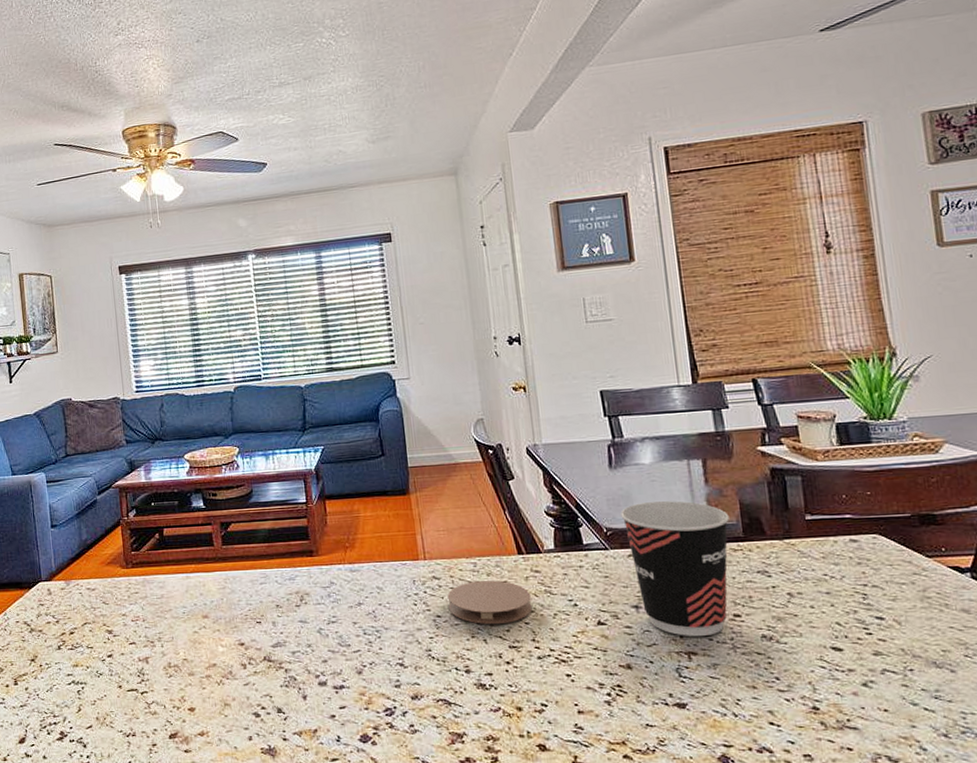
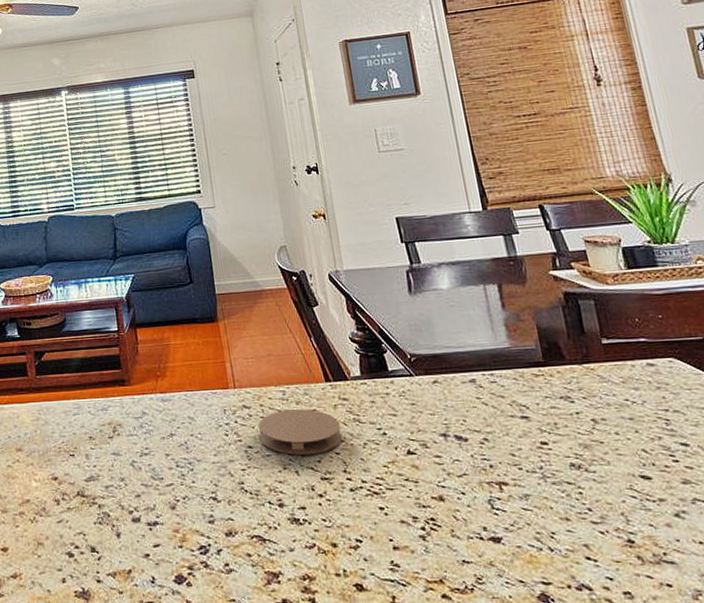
cup: present [620,501,729,636] -> none [423,326,534,466]

